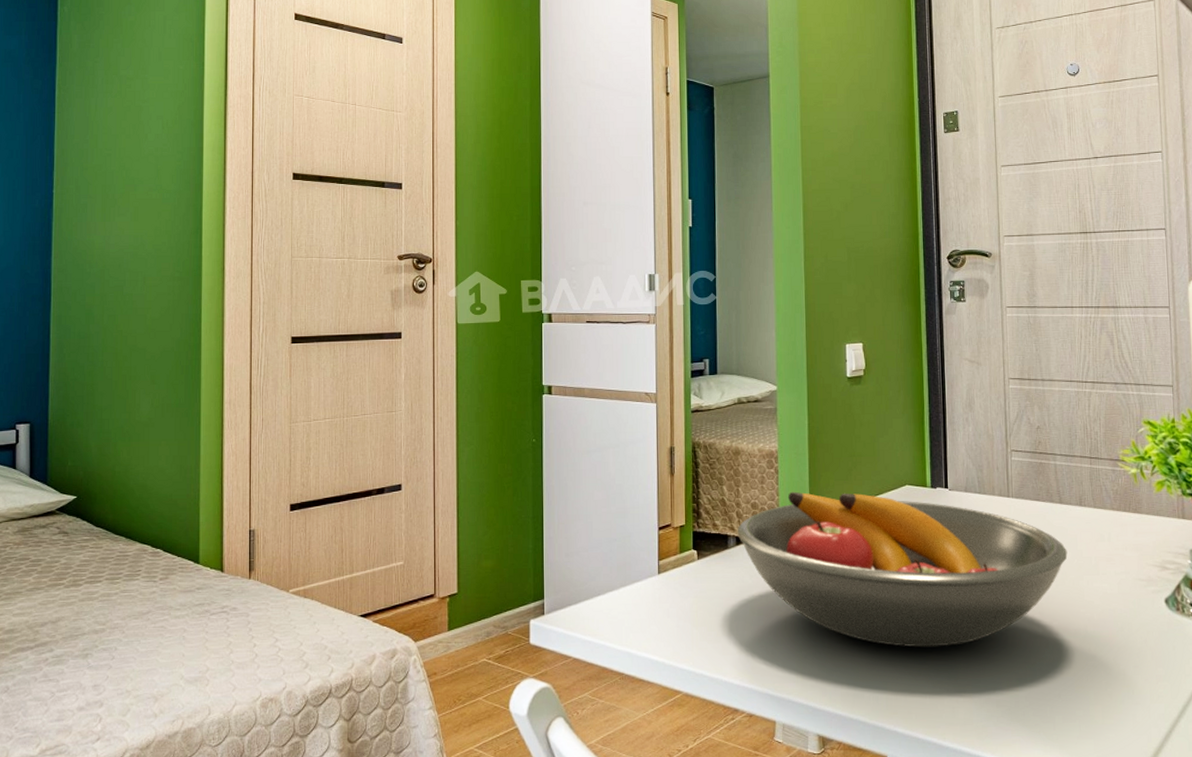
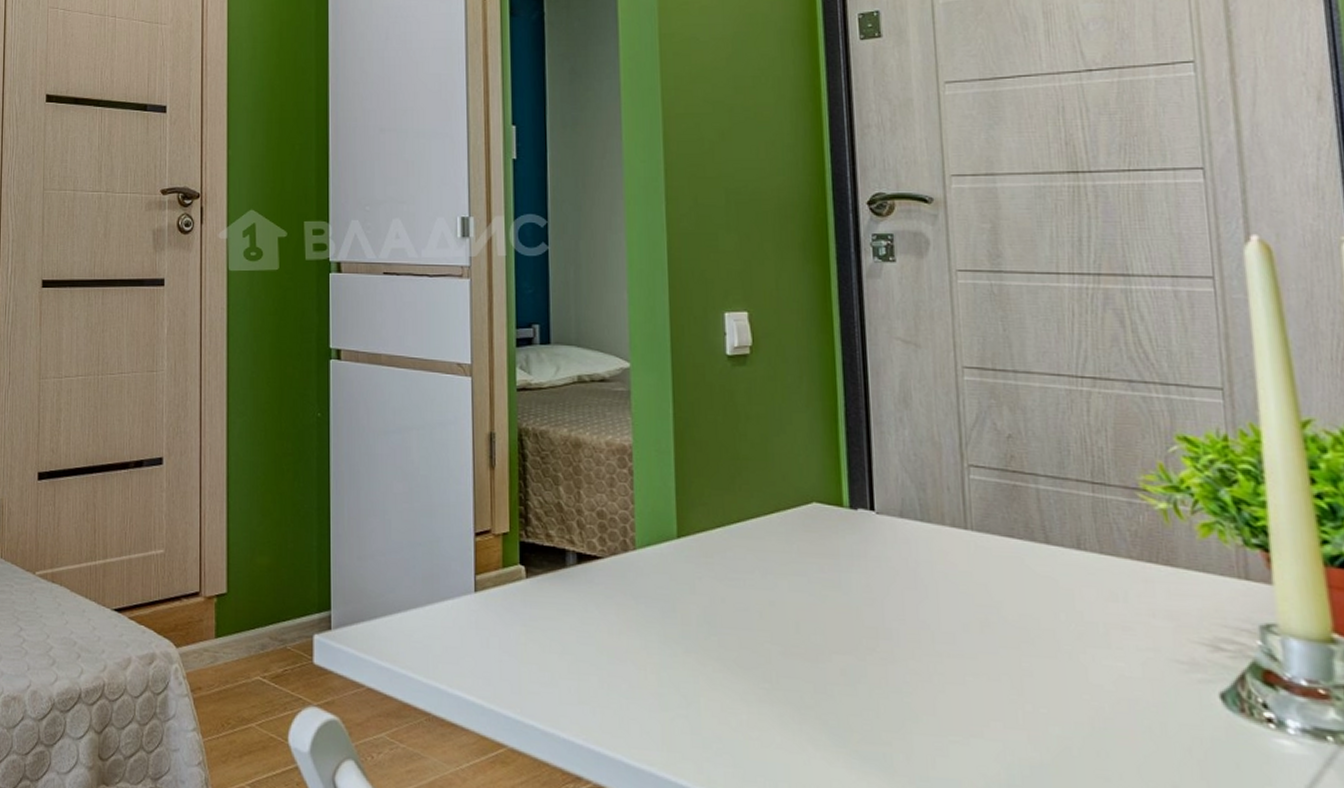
fruit bowl: present [737,491,1068,648] -> none [578,499,1060,726]

